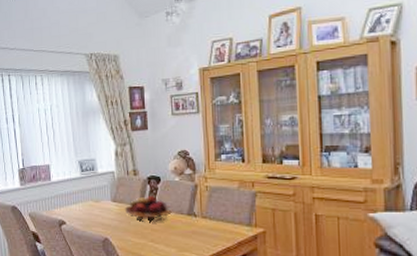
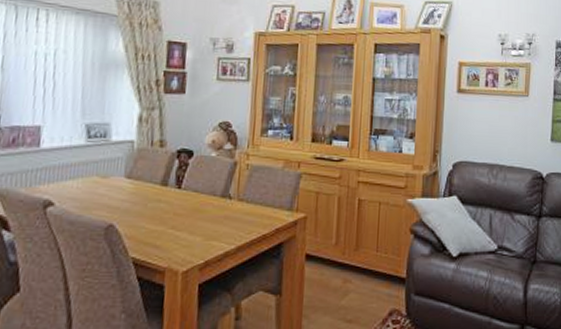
fruit basket: present [124,196,173,222] -> none [141,173,205,205]

